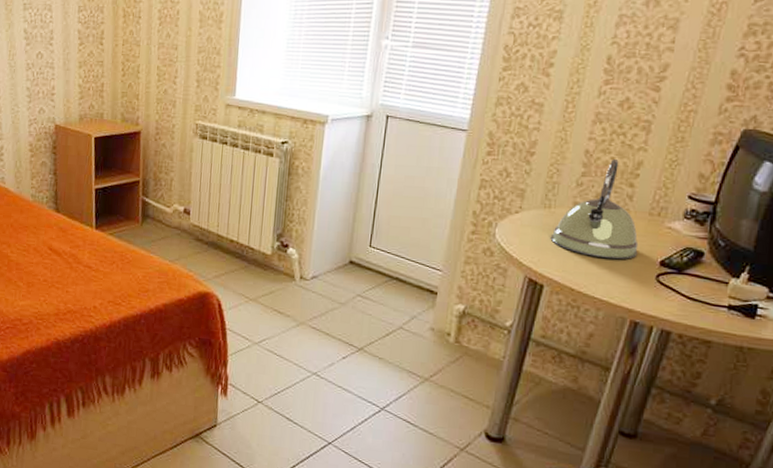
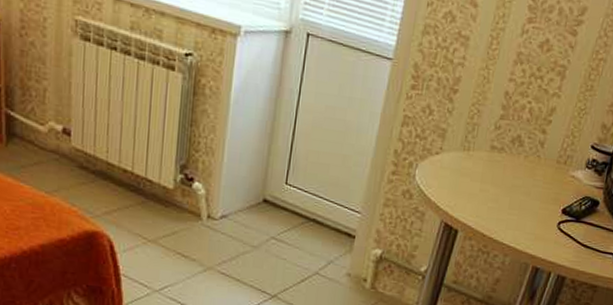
kettle: present [550,158,639,260] -> none [467,102,545,207]

